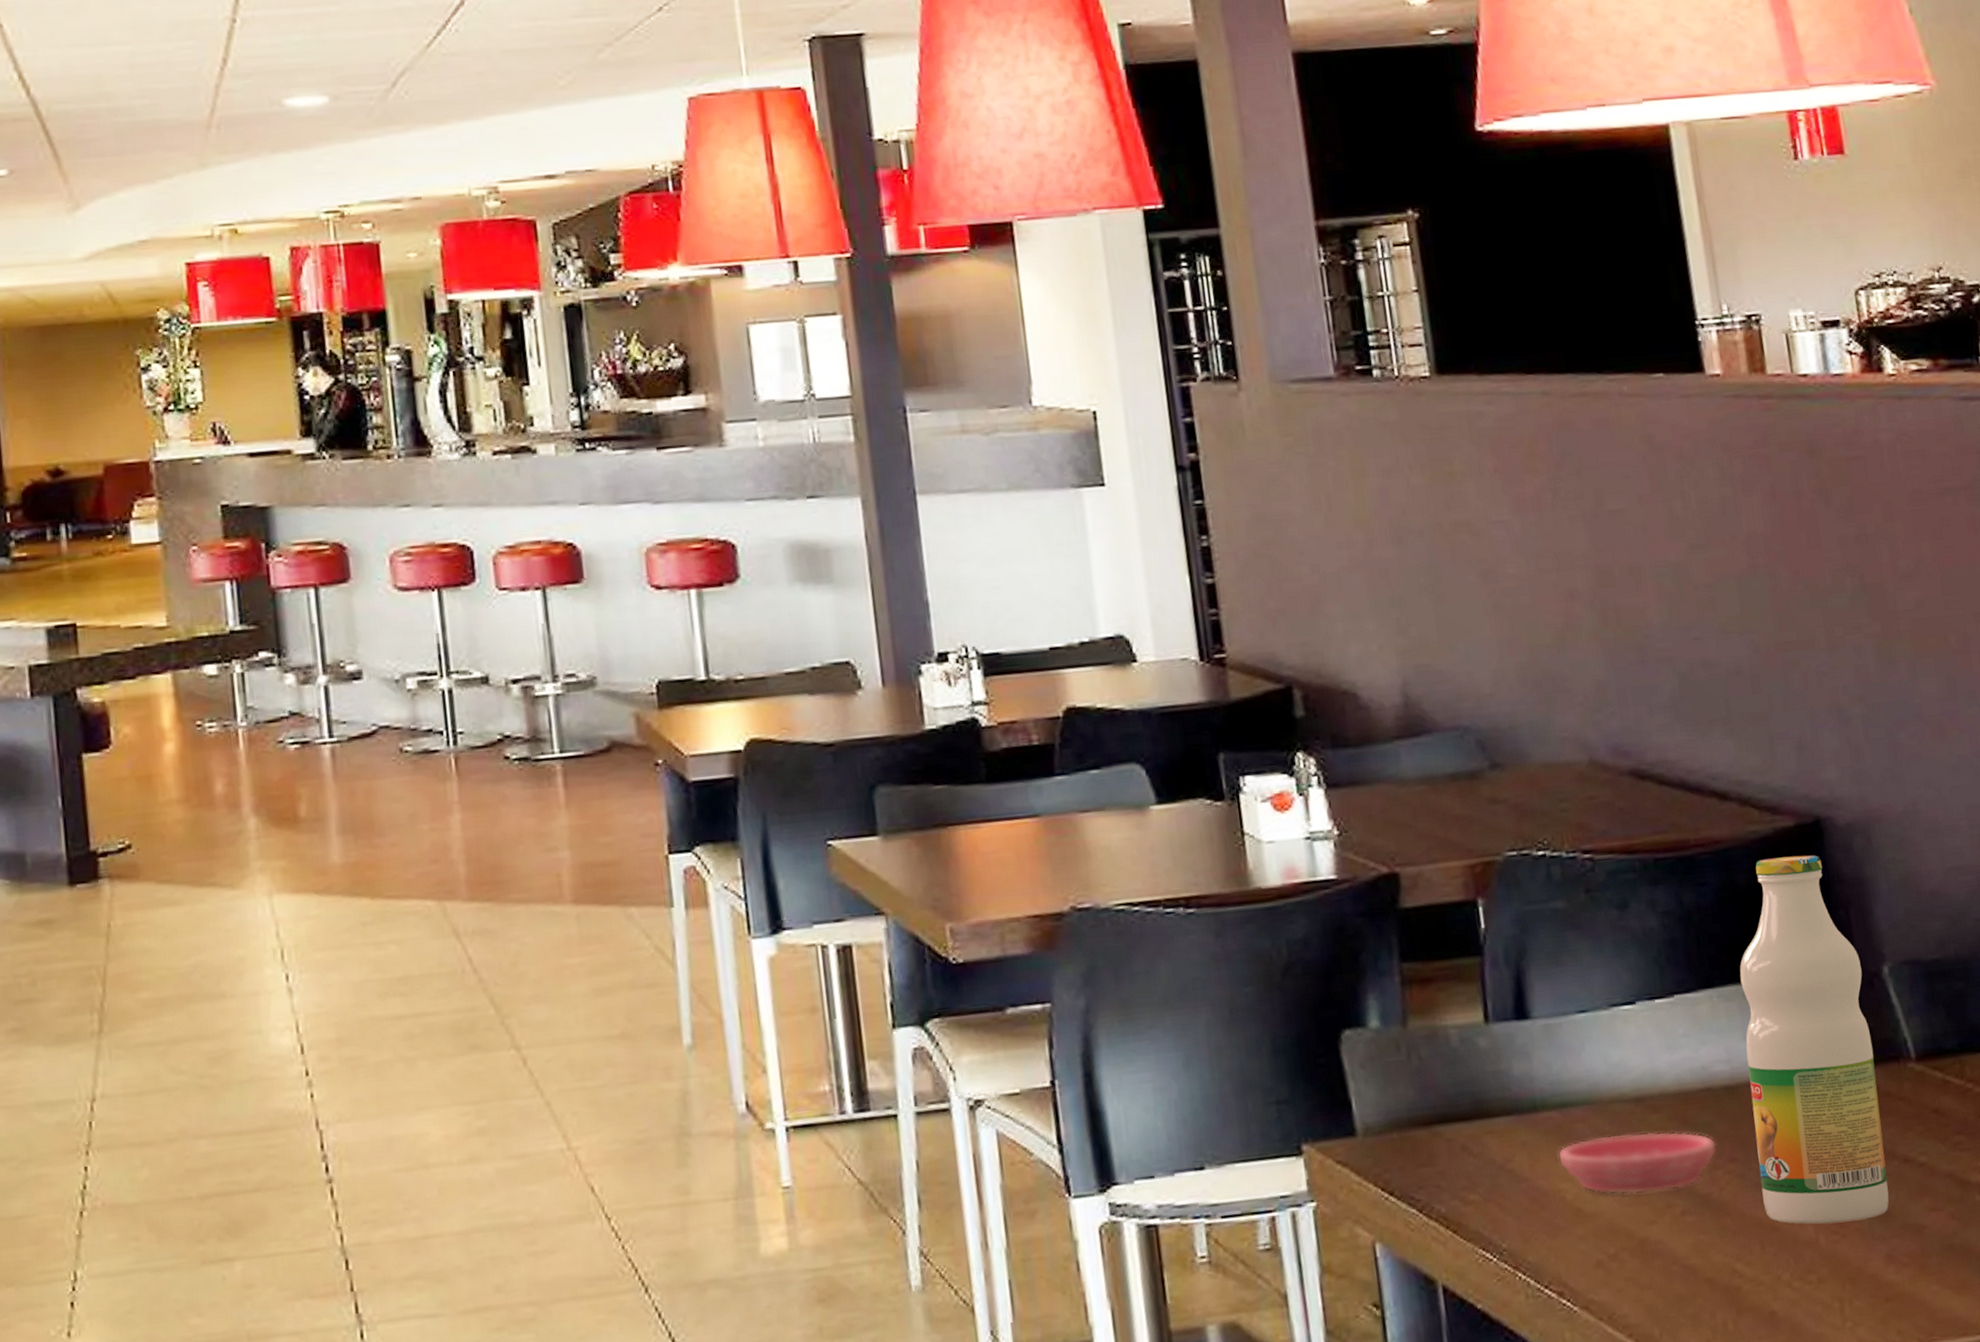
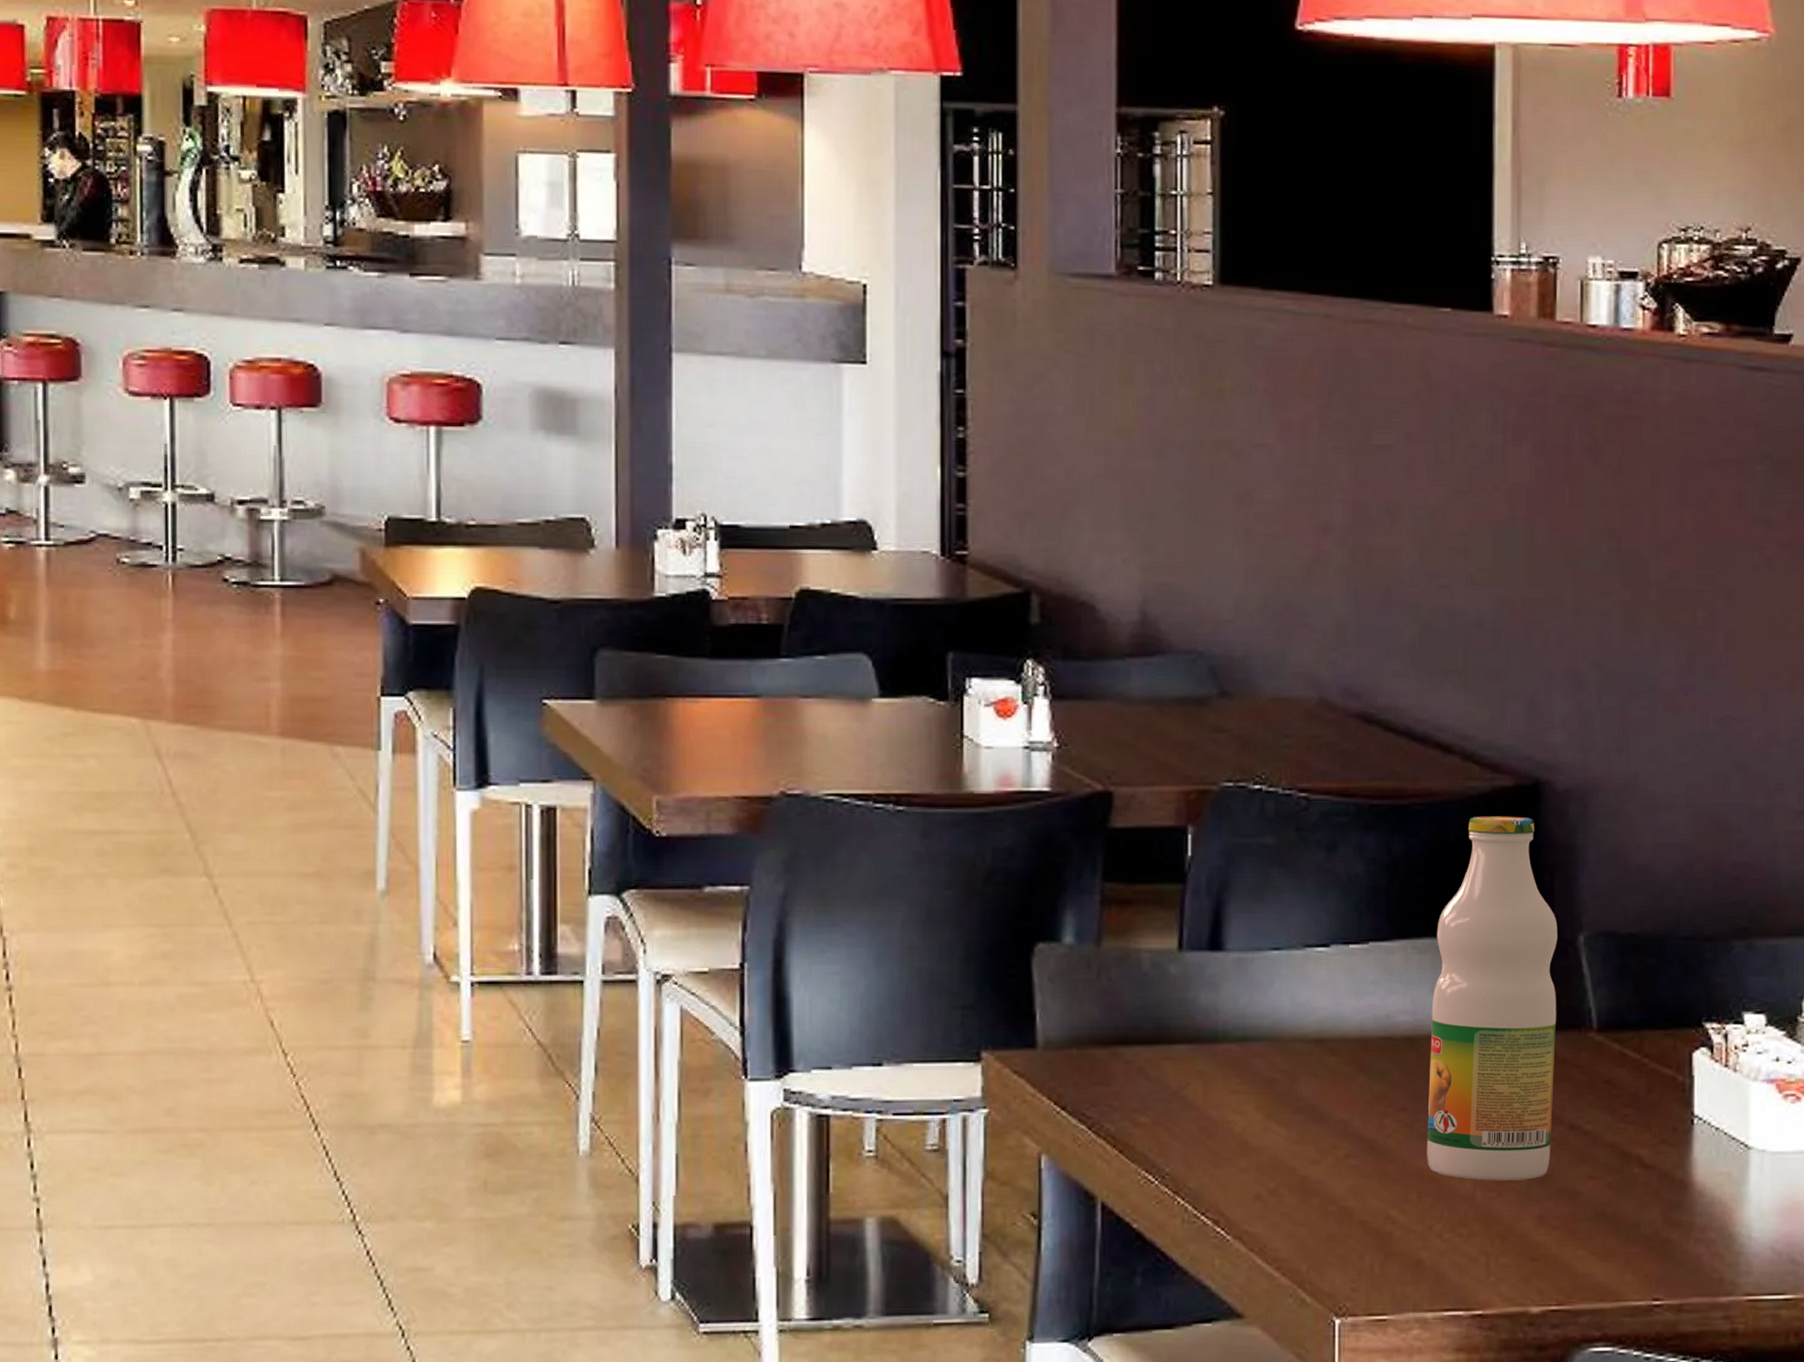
saucer: present [1557,1131,1717,1195] -> none [1232,1073,1389,1133]

